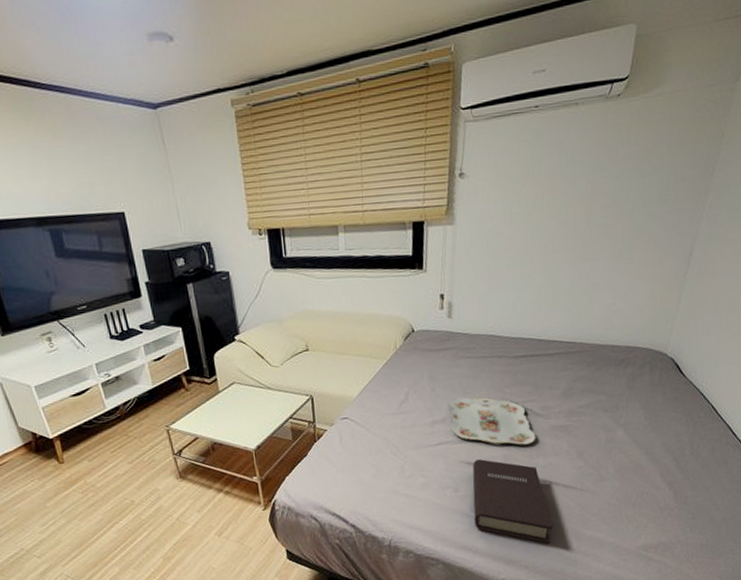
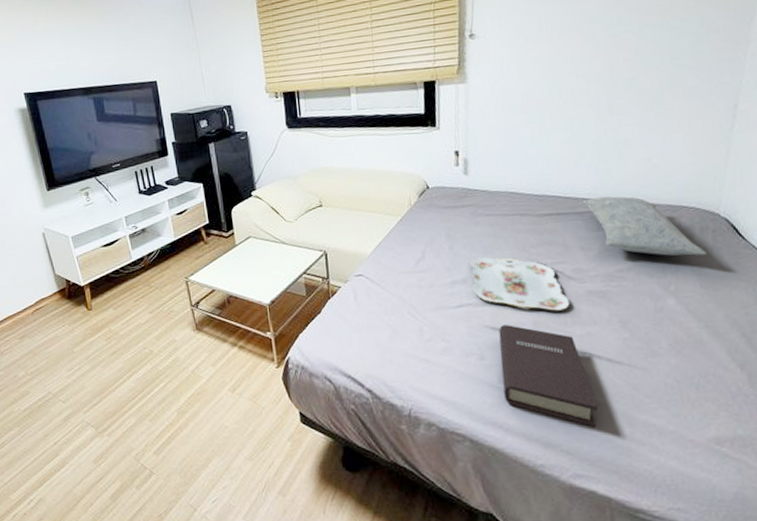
pillow: none [553,338,653,393] -> present [582,196,706,256]

